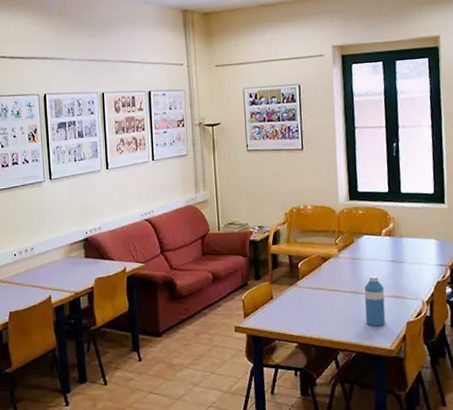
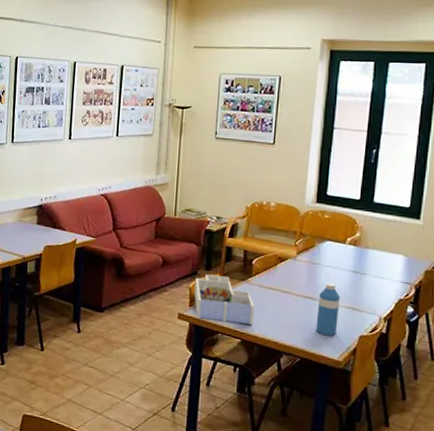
desk organizer: none [246,283,307,329] -> present [194,274,254,326]

